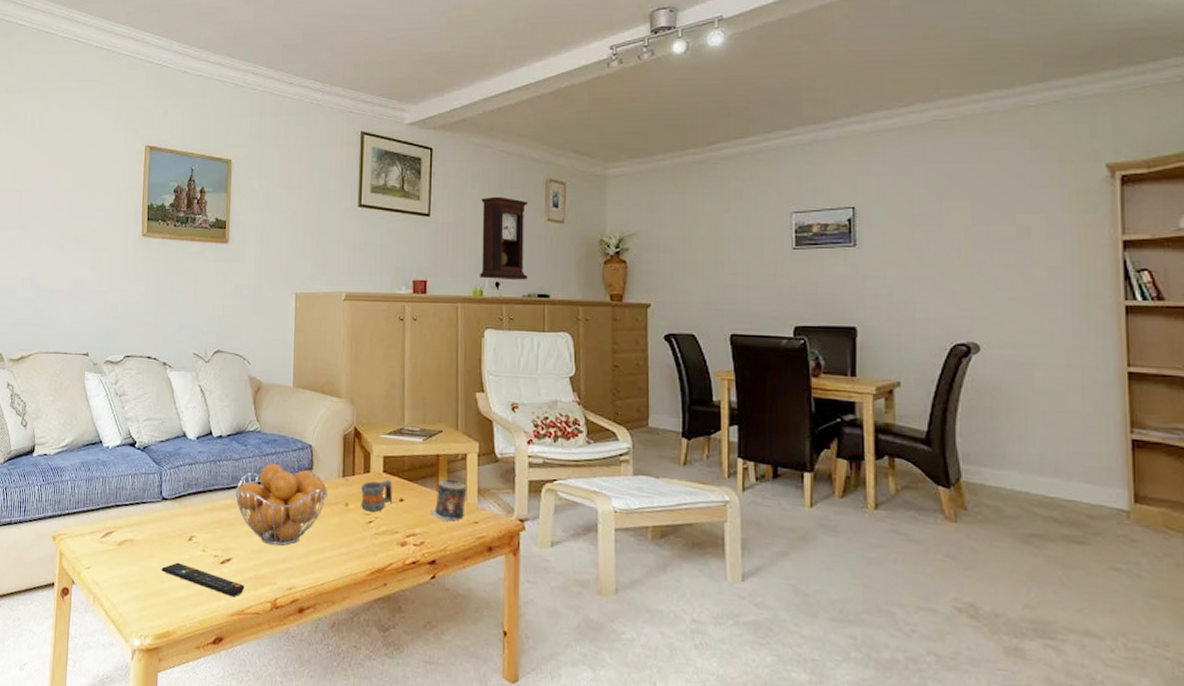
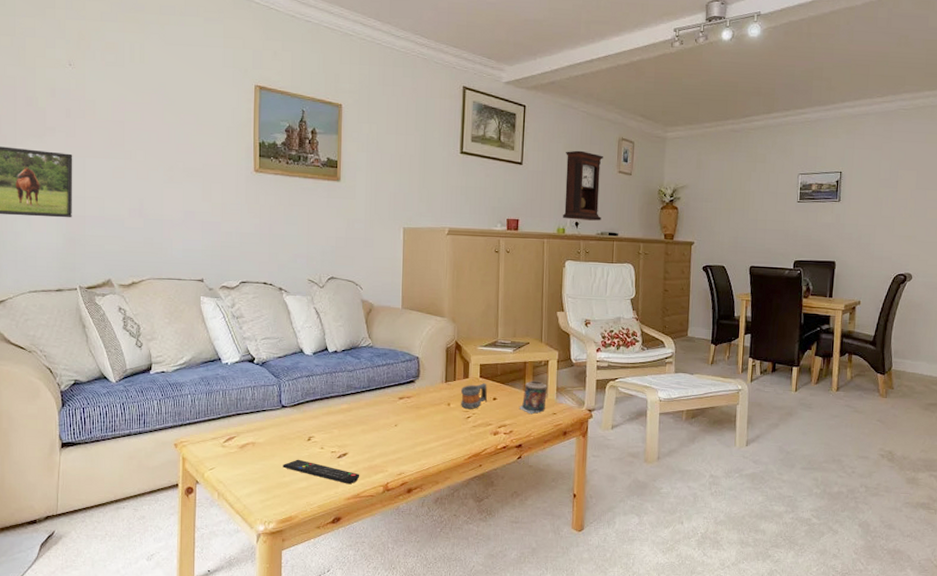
fruit basket: present [234,462,328,546] -> none [349,372,432,441]

